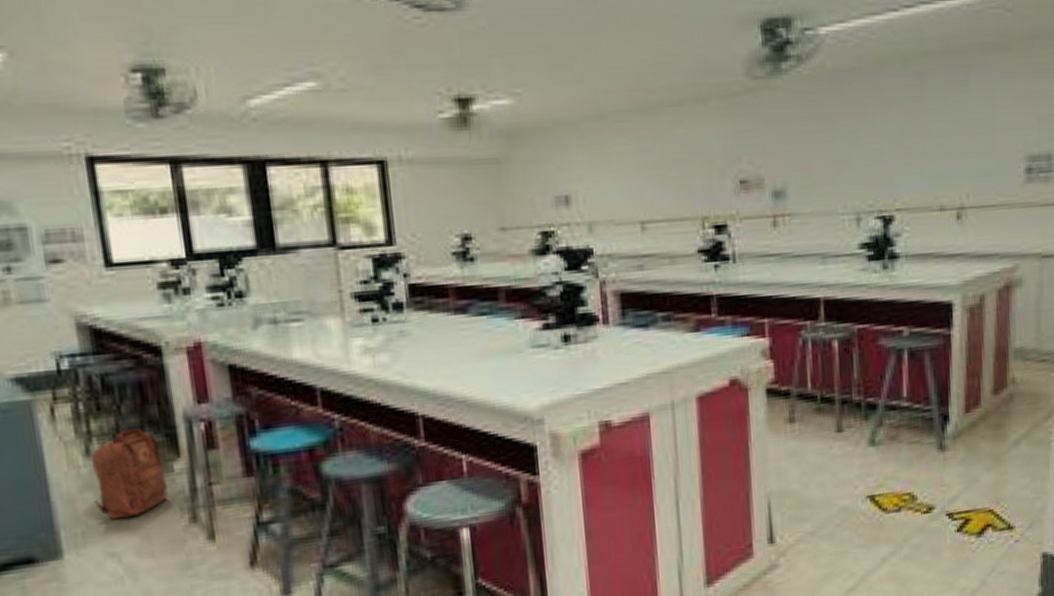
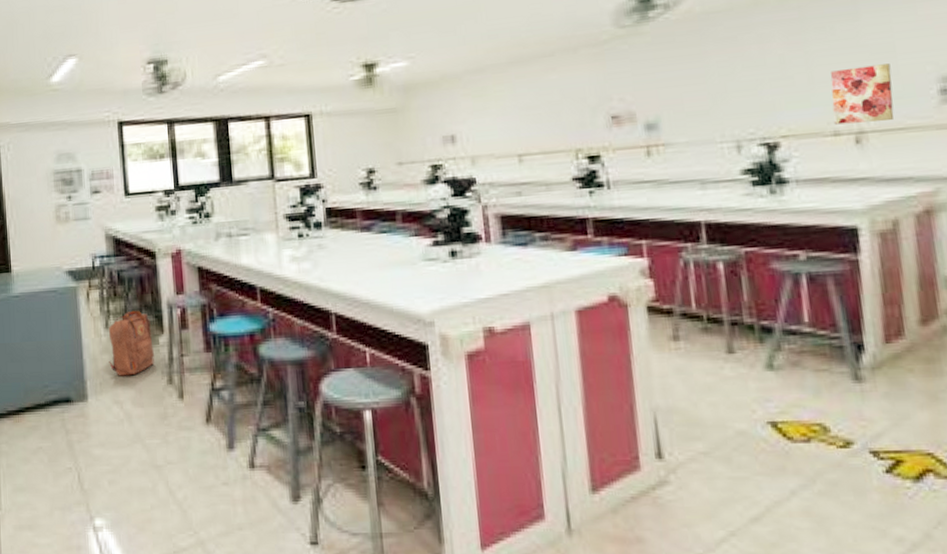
wall art: none [940,139,990,199] -> present [830,63,894,125]

